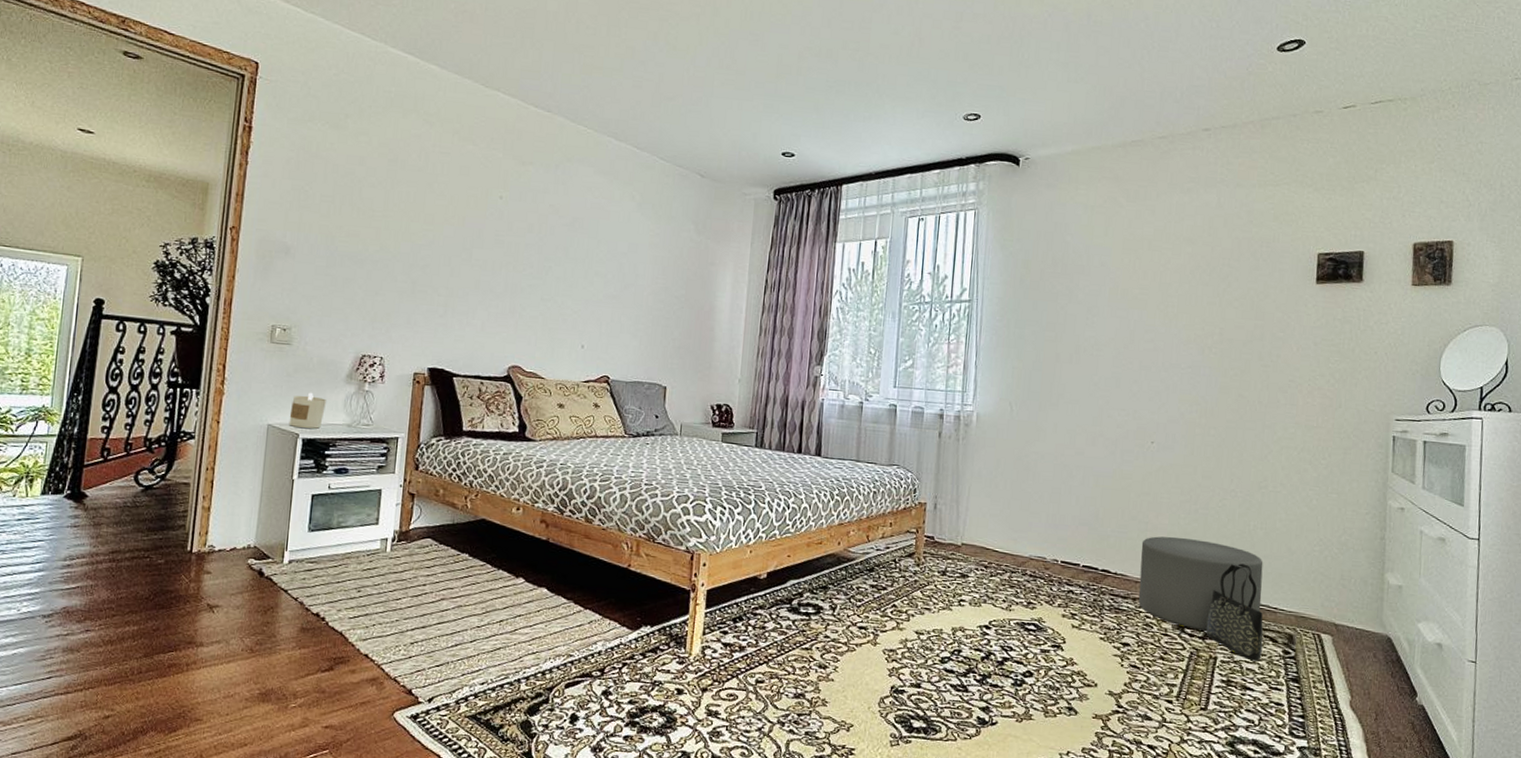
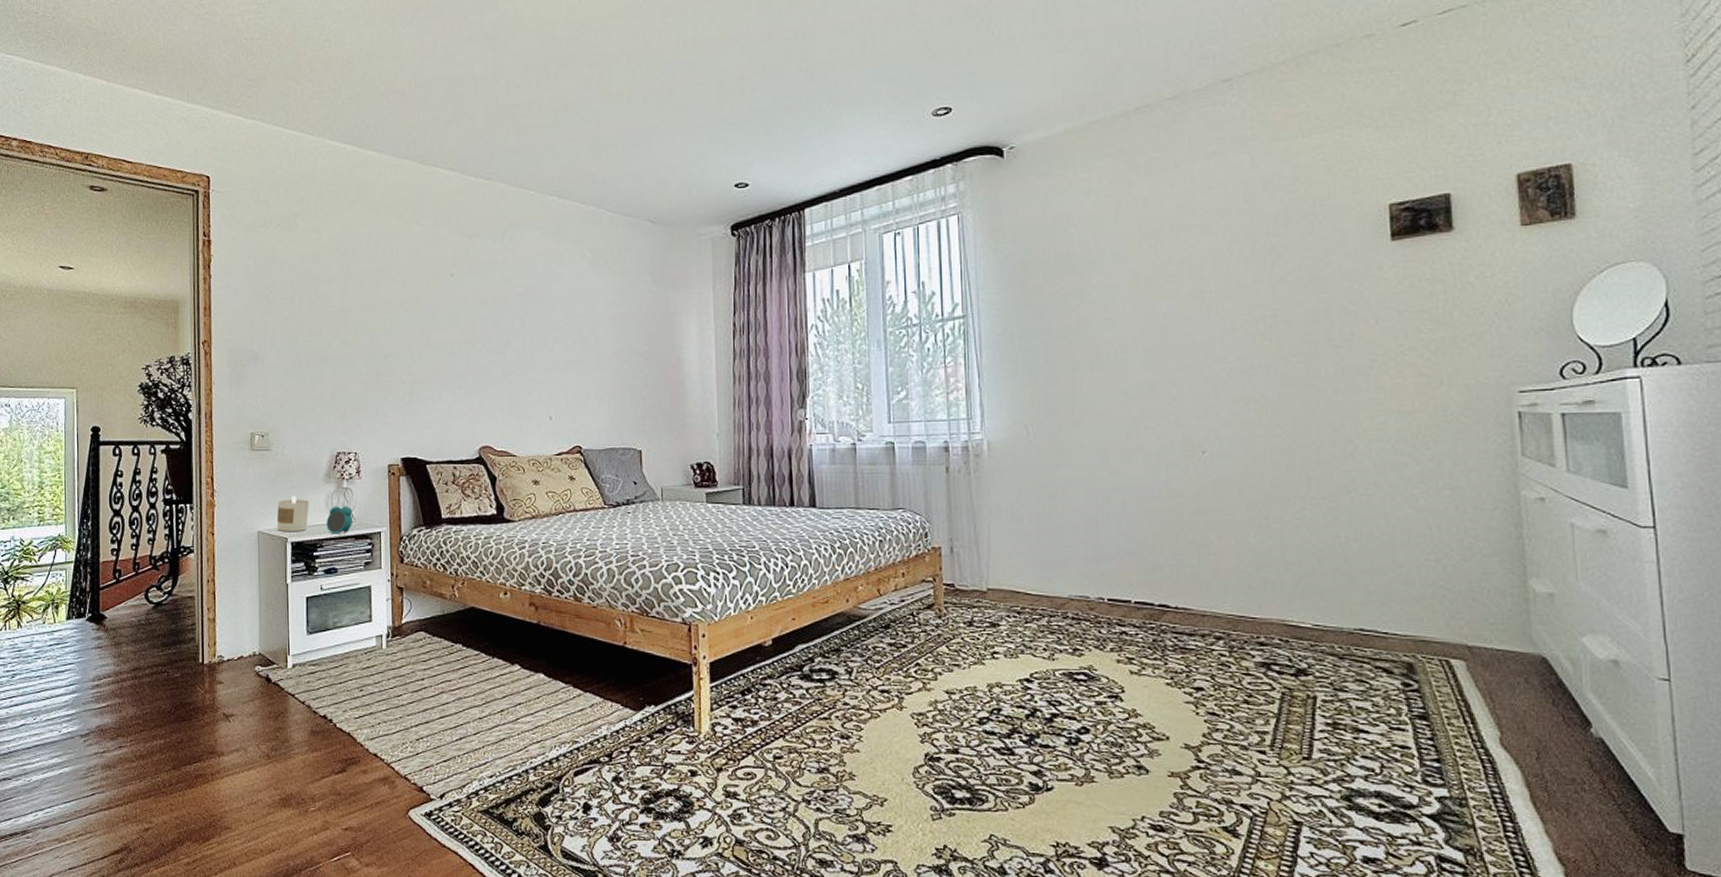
alarm clock: none [342,404,372,439] -> present [326,502,353,537]
pouf: present [1138,536,1263,632] -> none [1204,559,1366,668]
tote bag: present [1206,563,1264,661] -> none [1298,583,1375,698]

